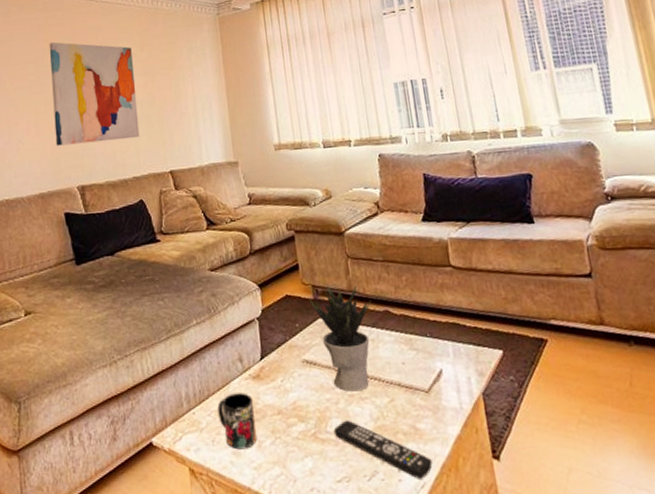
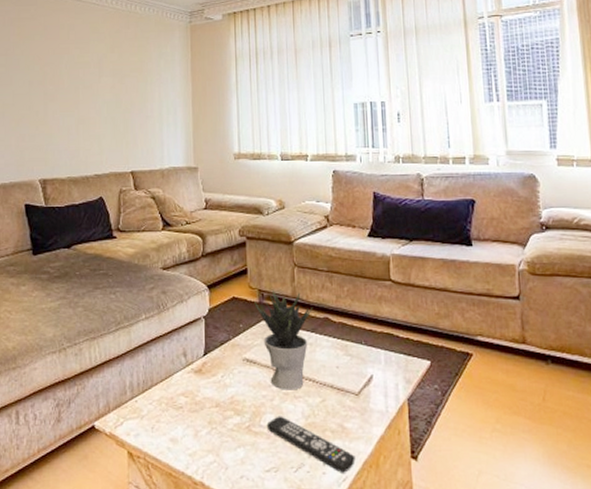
wall art: present [49,42,140,146] -> none [20,36,104,139]
mug: present [217,393,258,450] -> none [159,385,195,437]

